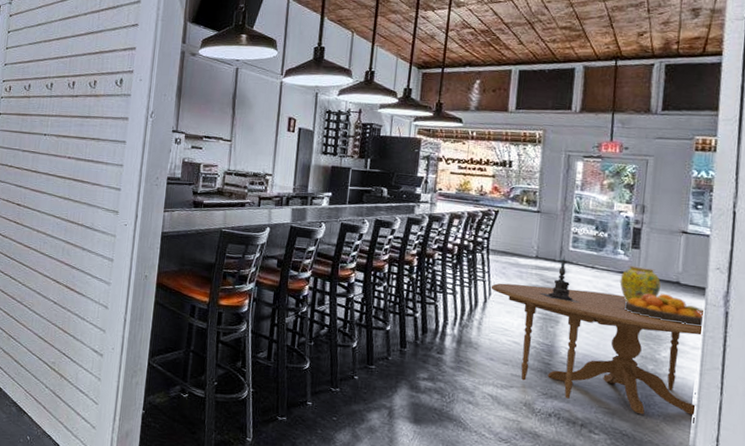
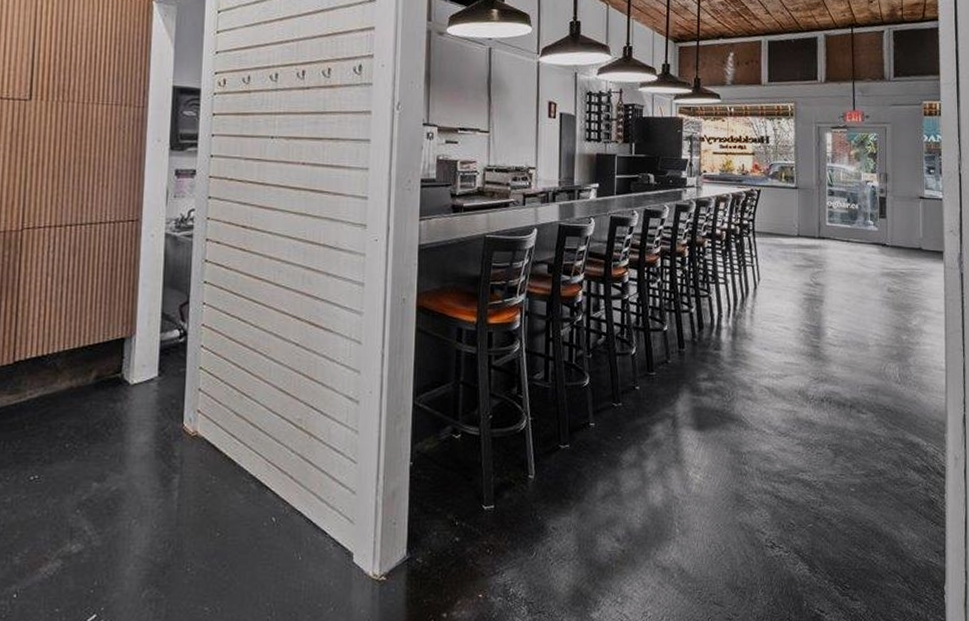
dining table: present [490,283,703,417] -> none [759,265,945,387]
candle holder: present [539,255,580,303] -> none [803,231,839,279]
vase: present [619,265,661,302] -> none [872,235,906,273]
fruit bowl: present [623,293,706,326] -> none [877,262,945,290]

